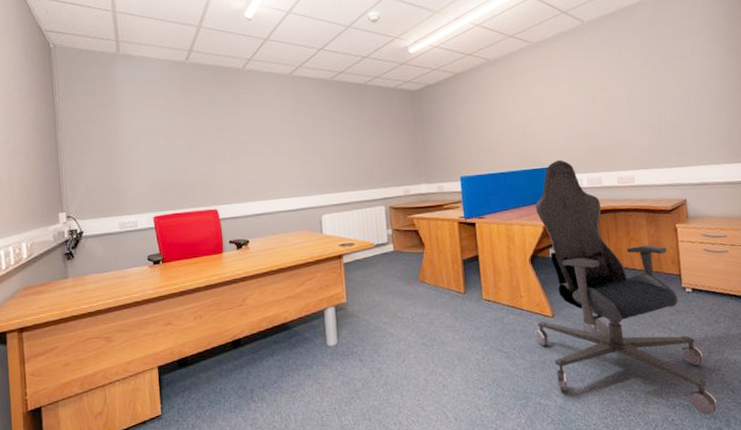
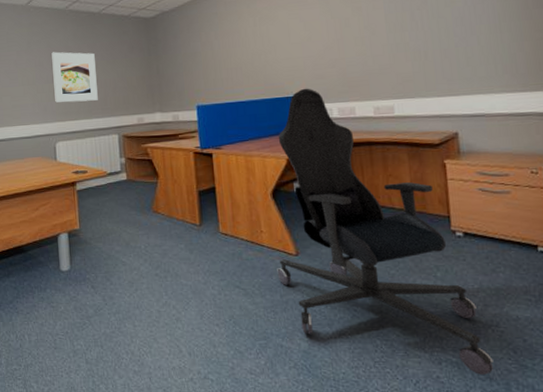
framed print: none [317,122,365,174] -> present [51,51,98,103]

